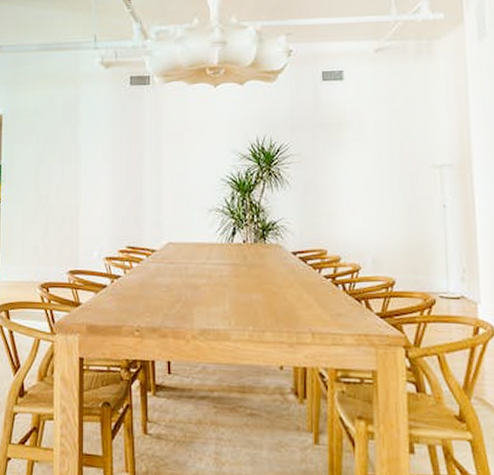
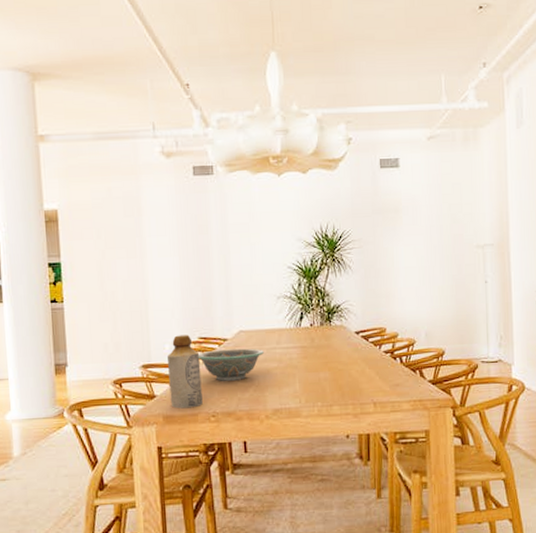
bottle: none [95,243,127,320] -> present [168,335,203,409]
decorative bowl: none [124,261,193,295] -> present [197,348,264,381]

